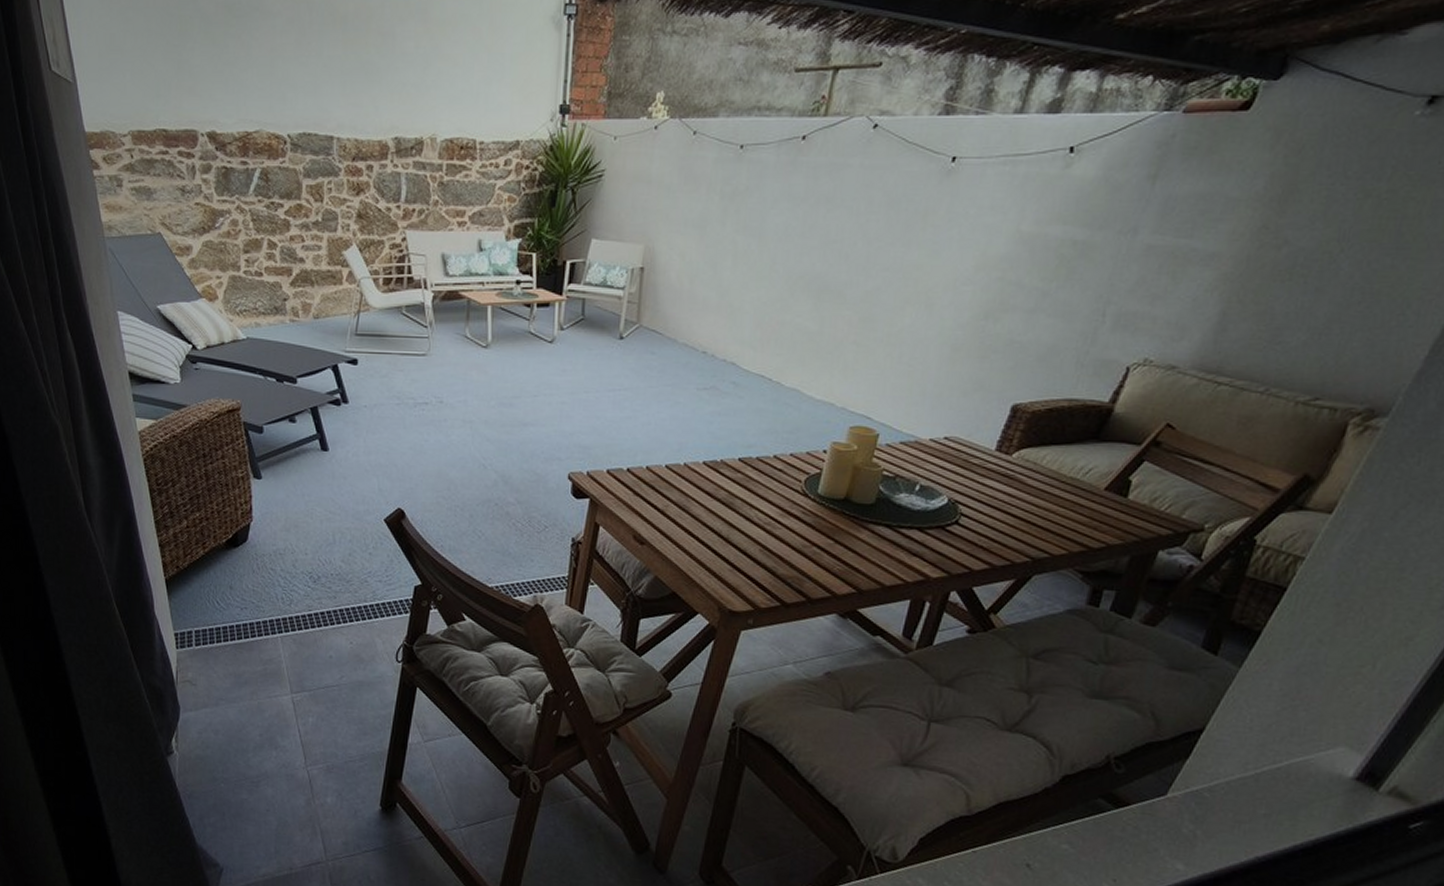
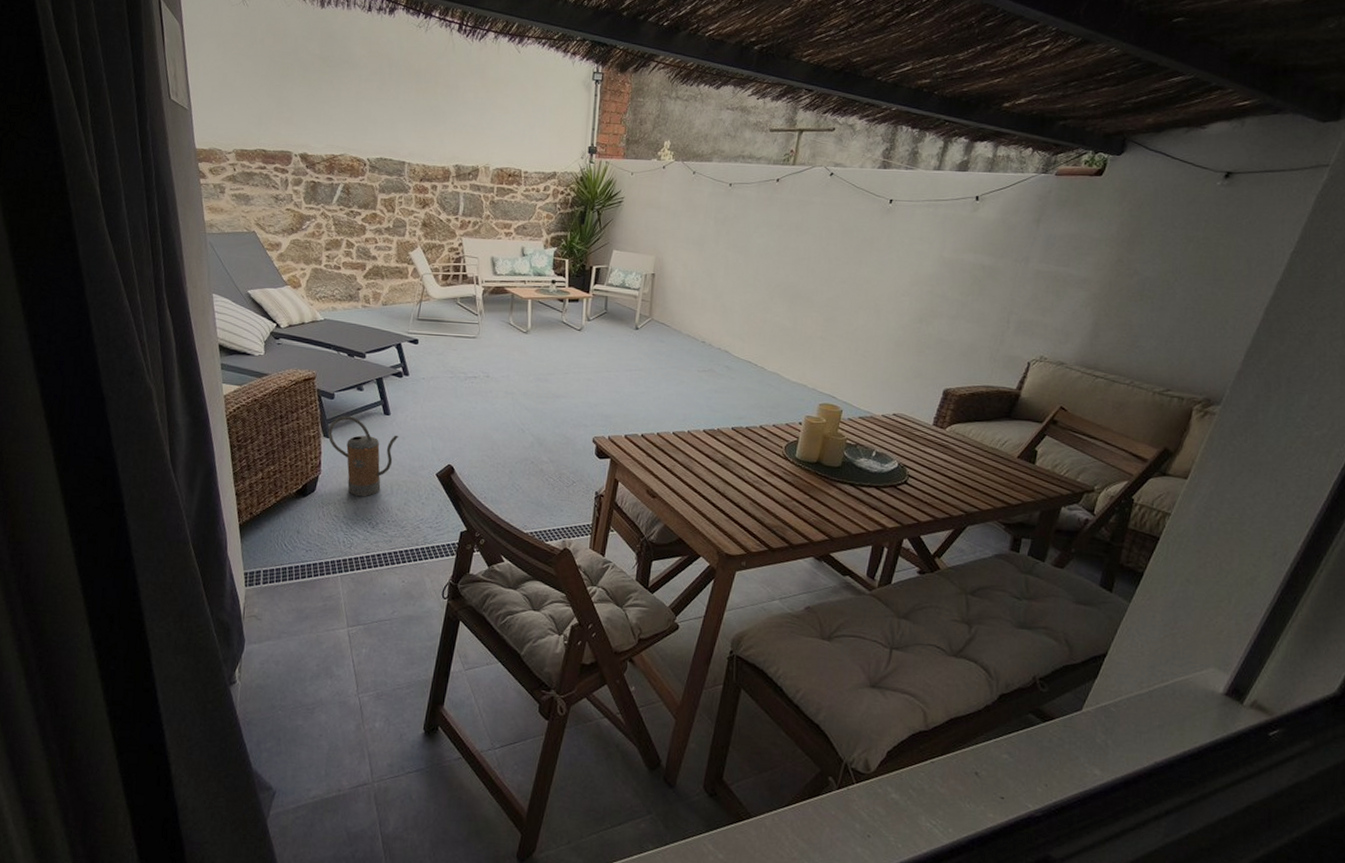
watering can: none [258,452,340,546] -> present [327,415,399,496]

